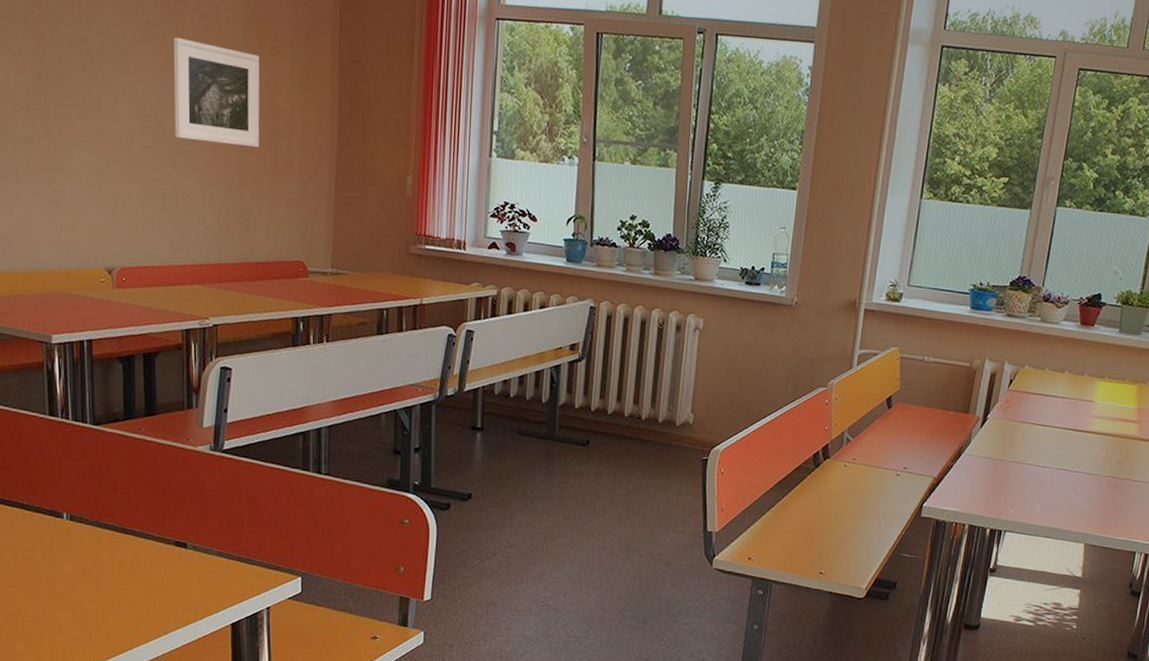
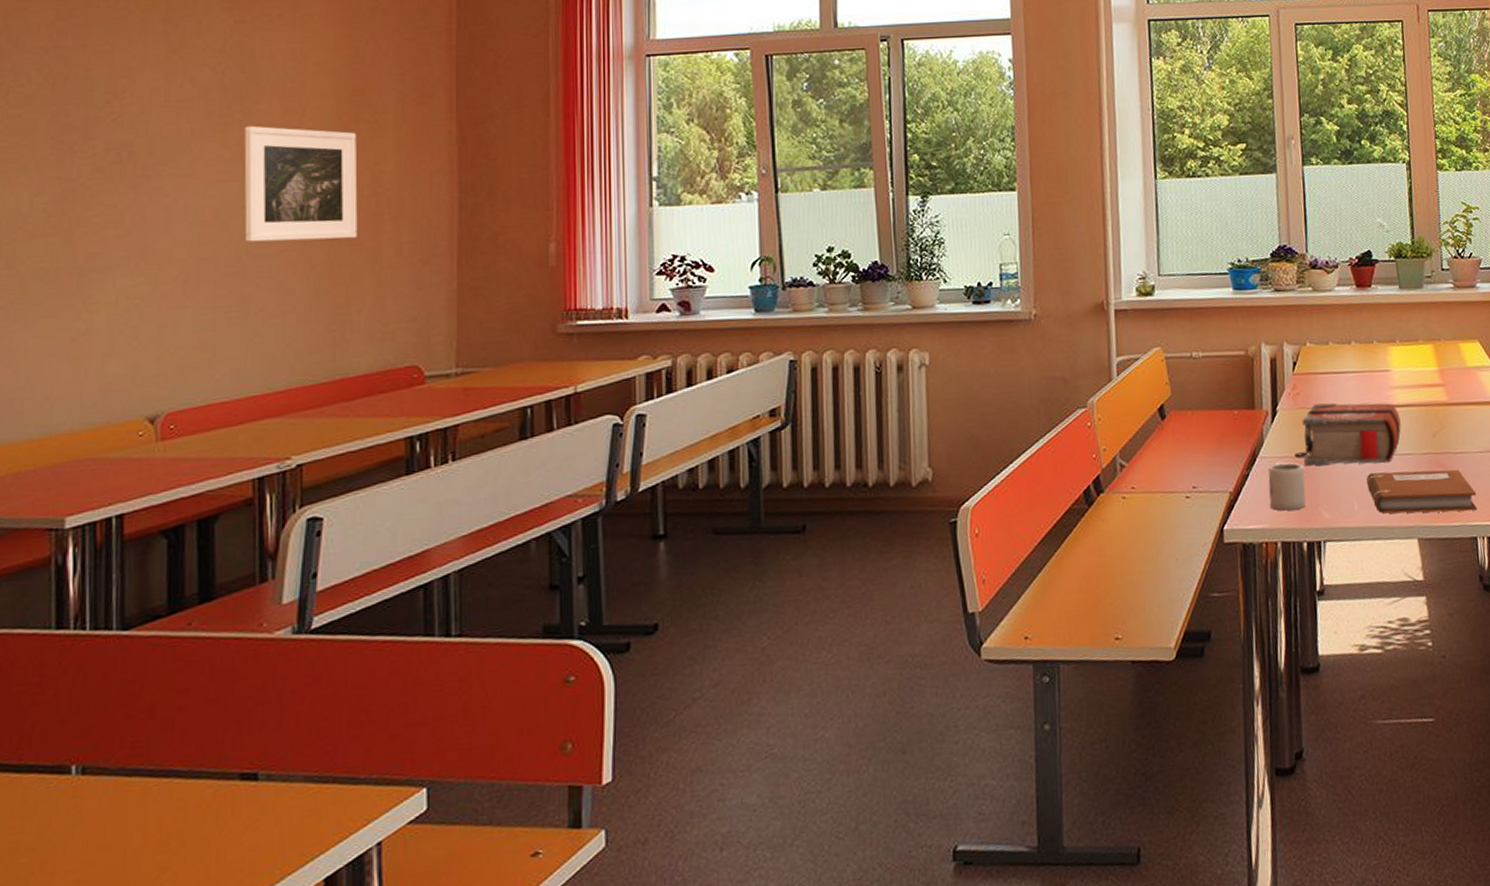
cup: none [965,461,1001,502] -> present [1268,462,1306,511]
bible: none [995,417,1094,478] -> present [1294,402,1401,466]
notebook: none [1051,483,1145,531] -> present [1366,469,1477,514]

